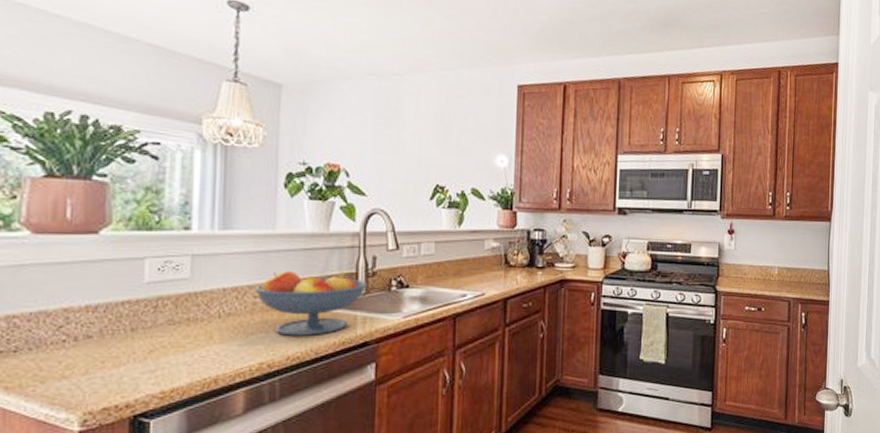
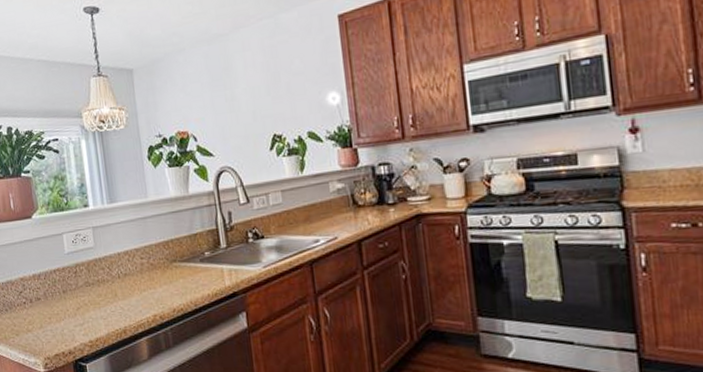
fruit bowl: present [256,270,367,336] -> none [141,231,228,291]

